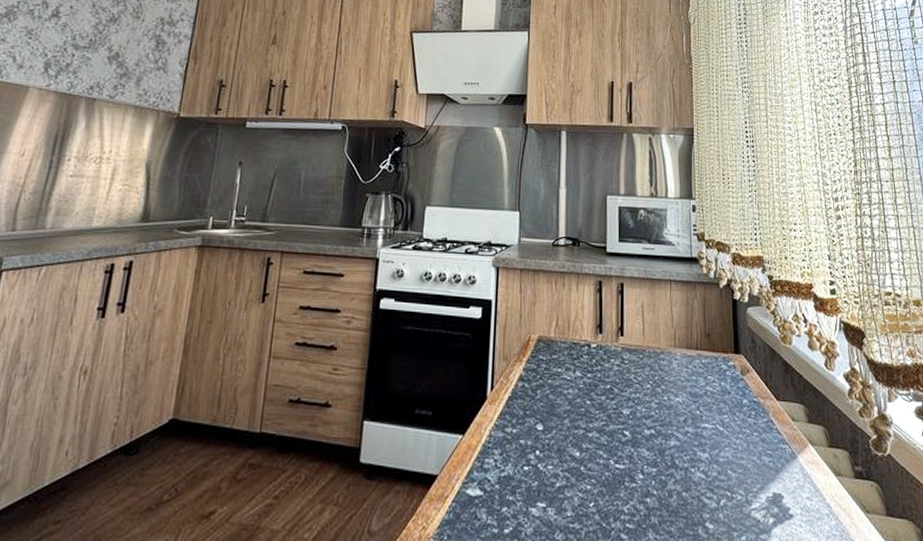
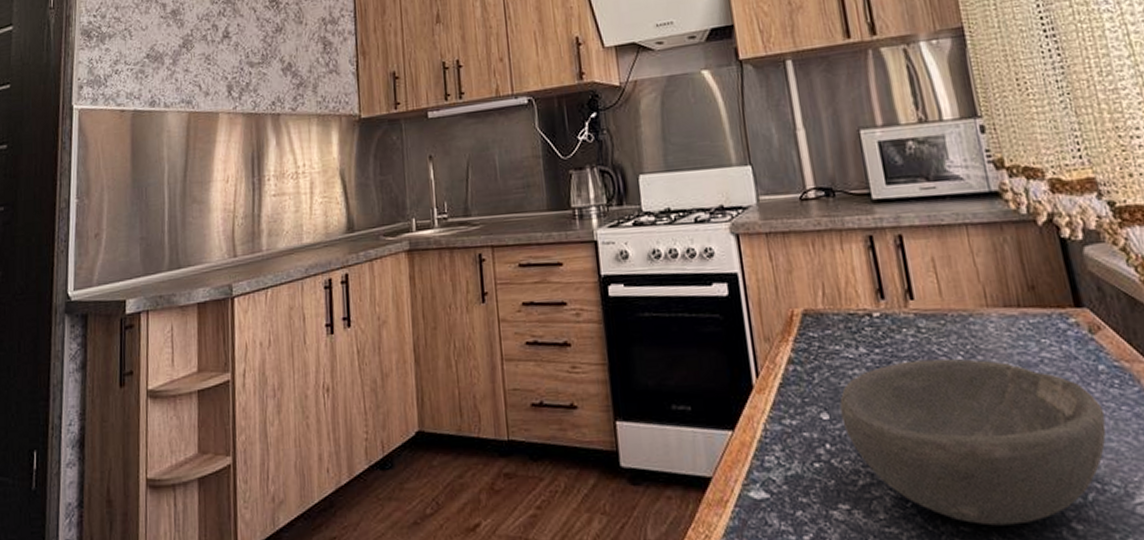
bowl: none [552,385,741,524] -> present [839,358,1107,526]

